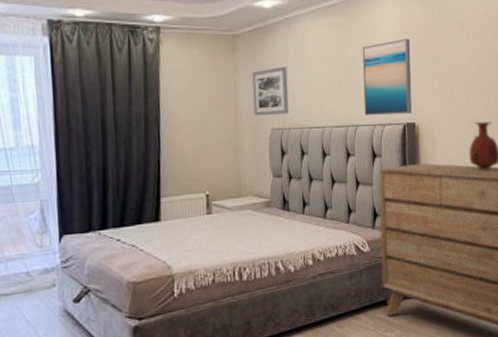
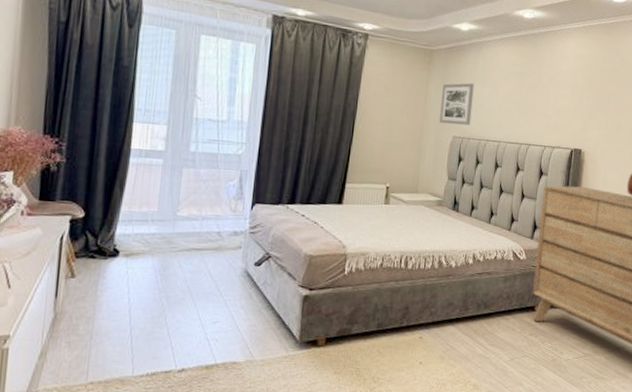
wall art: present [362,38,412,116] -> none [537,73,587,140]

